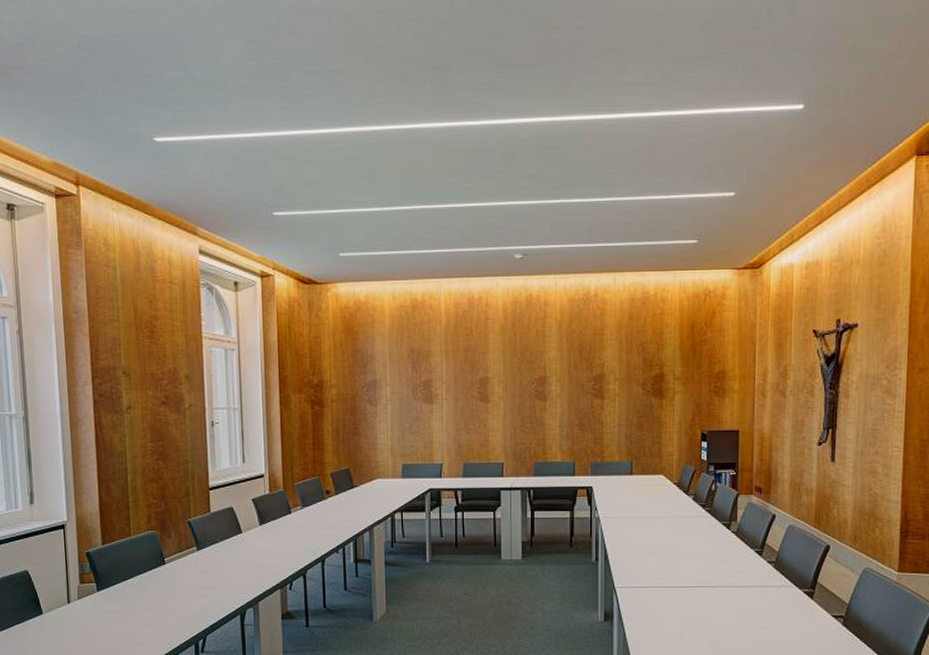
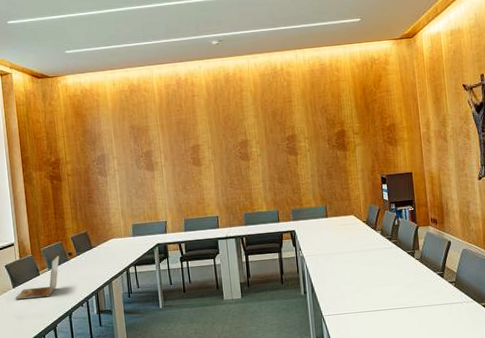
laptop: none [261,493,315,539] -> present [15,255,59,300]

